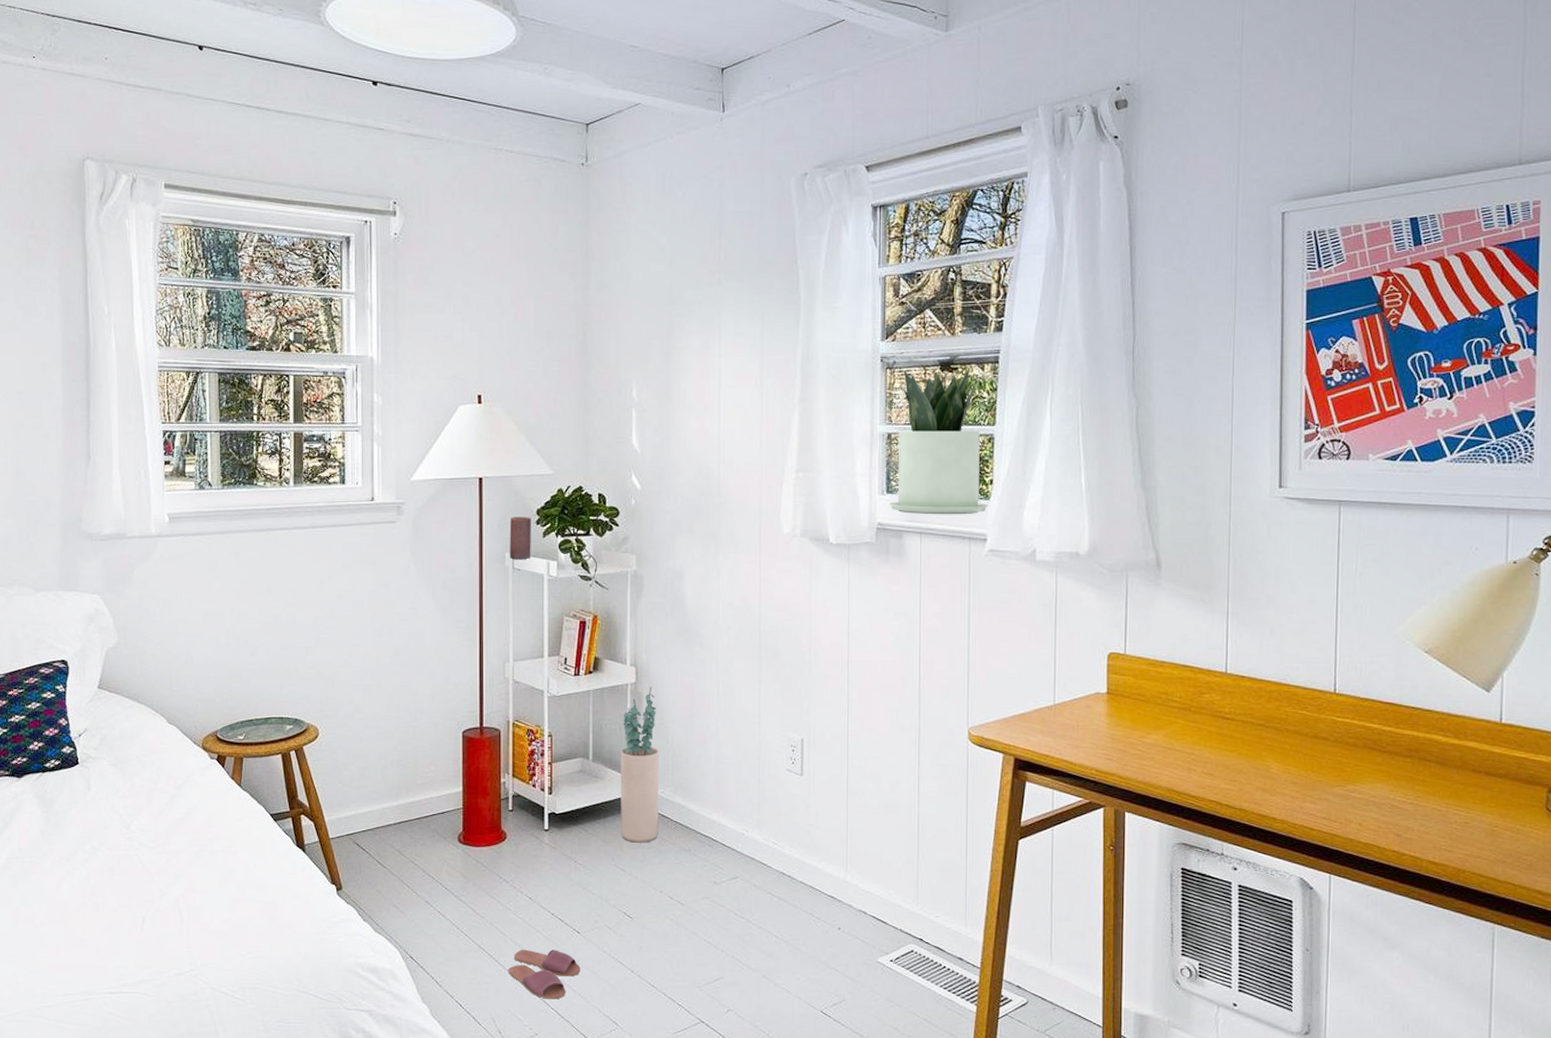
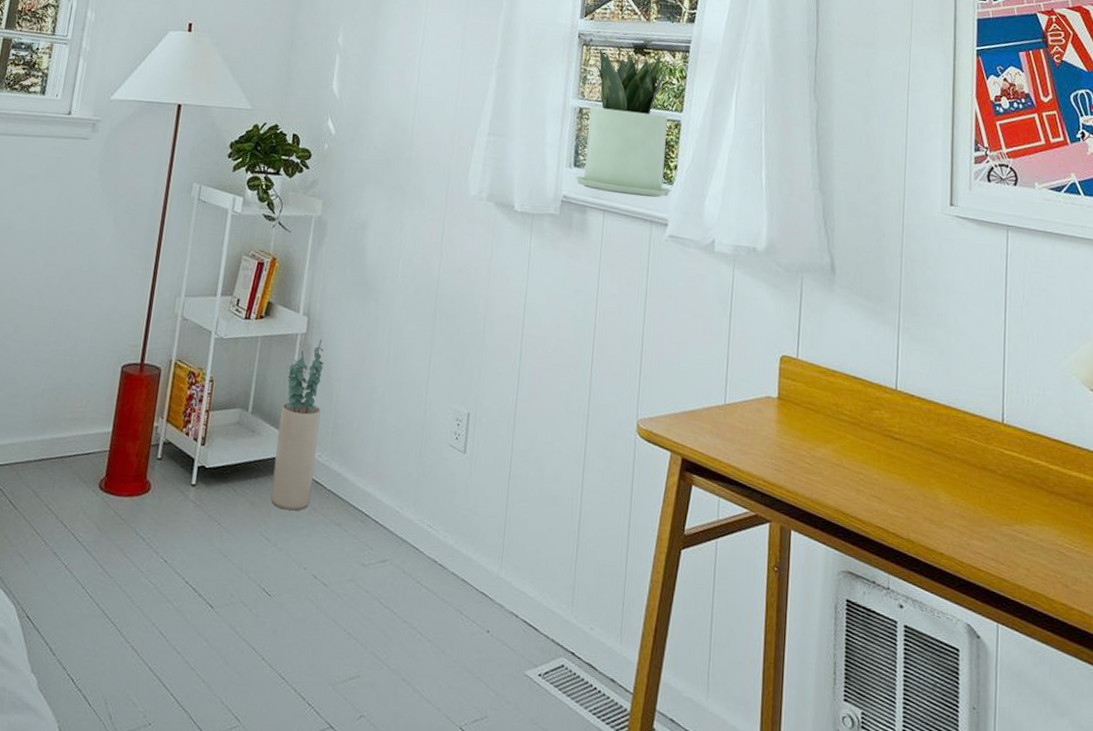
slippers: present [508,949,581,999] -> none [129,619,209,684]
candle: present [510,517,531,559] -> none [197,147,224,192]

